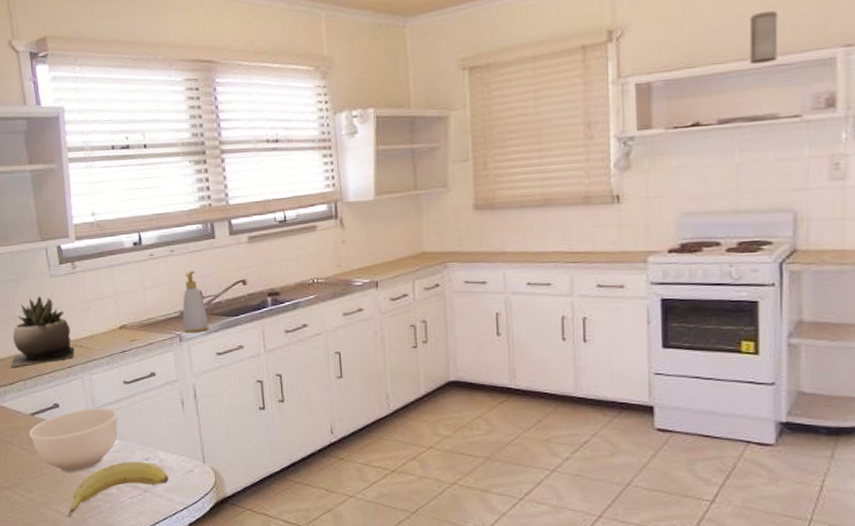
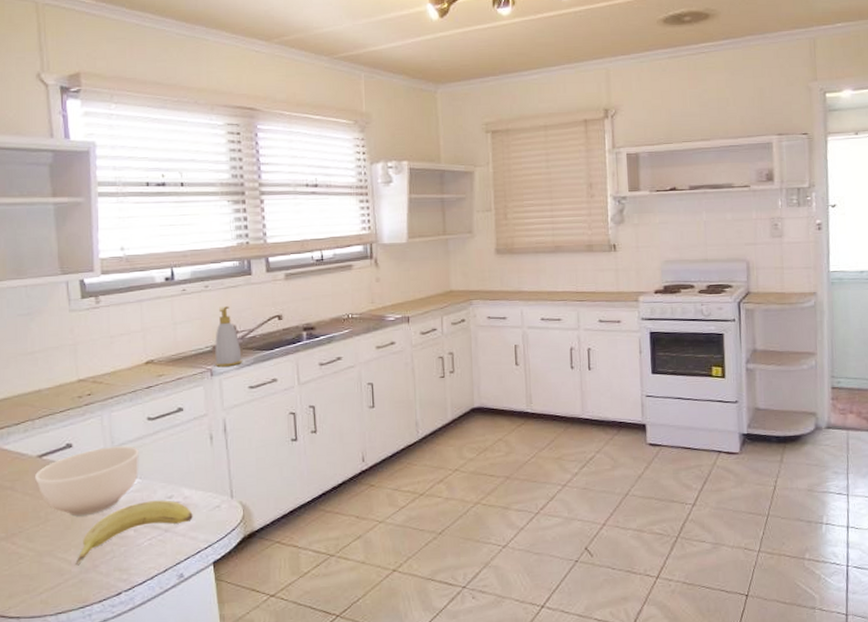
succulent plant: present [11,295,74,367] -> none [18,330,93,407]
canister: present [749,10,778,64] -> none [710,103,731,144]

